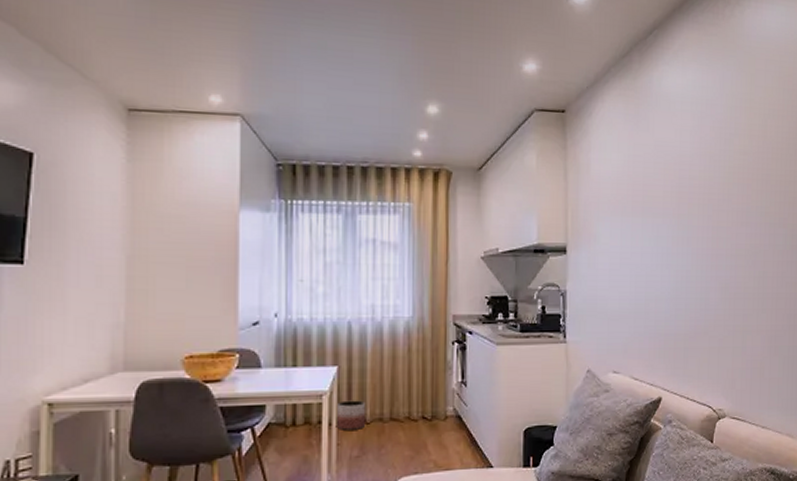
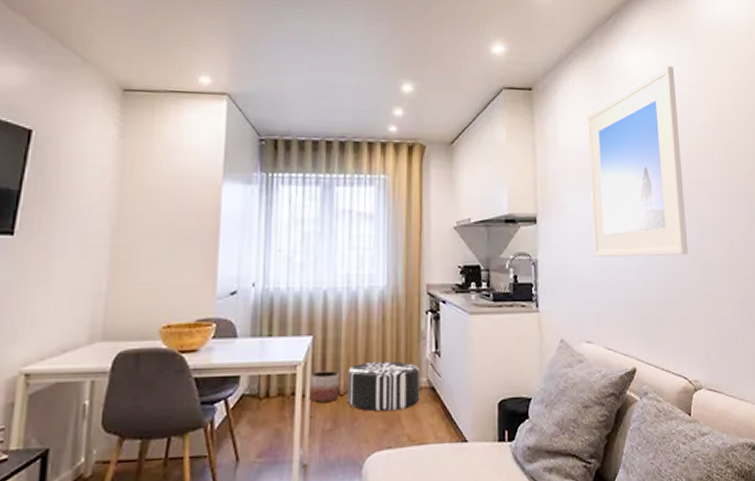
pouf: none [374,390,447,439] -> present [347,361,421,412]
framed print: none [622,86,720,289] -> present [587,65,688,258]

